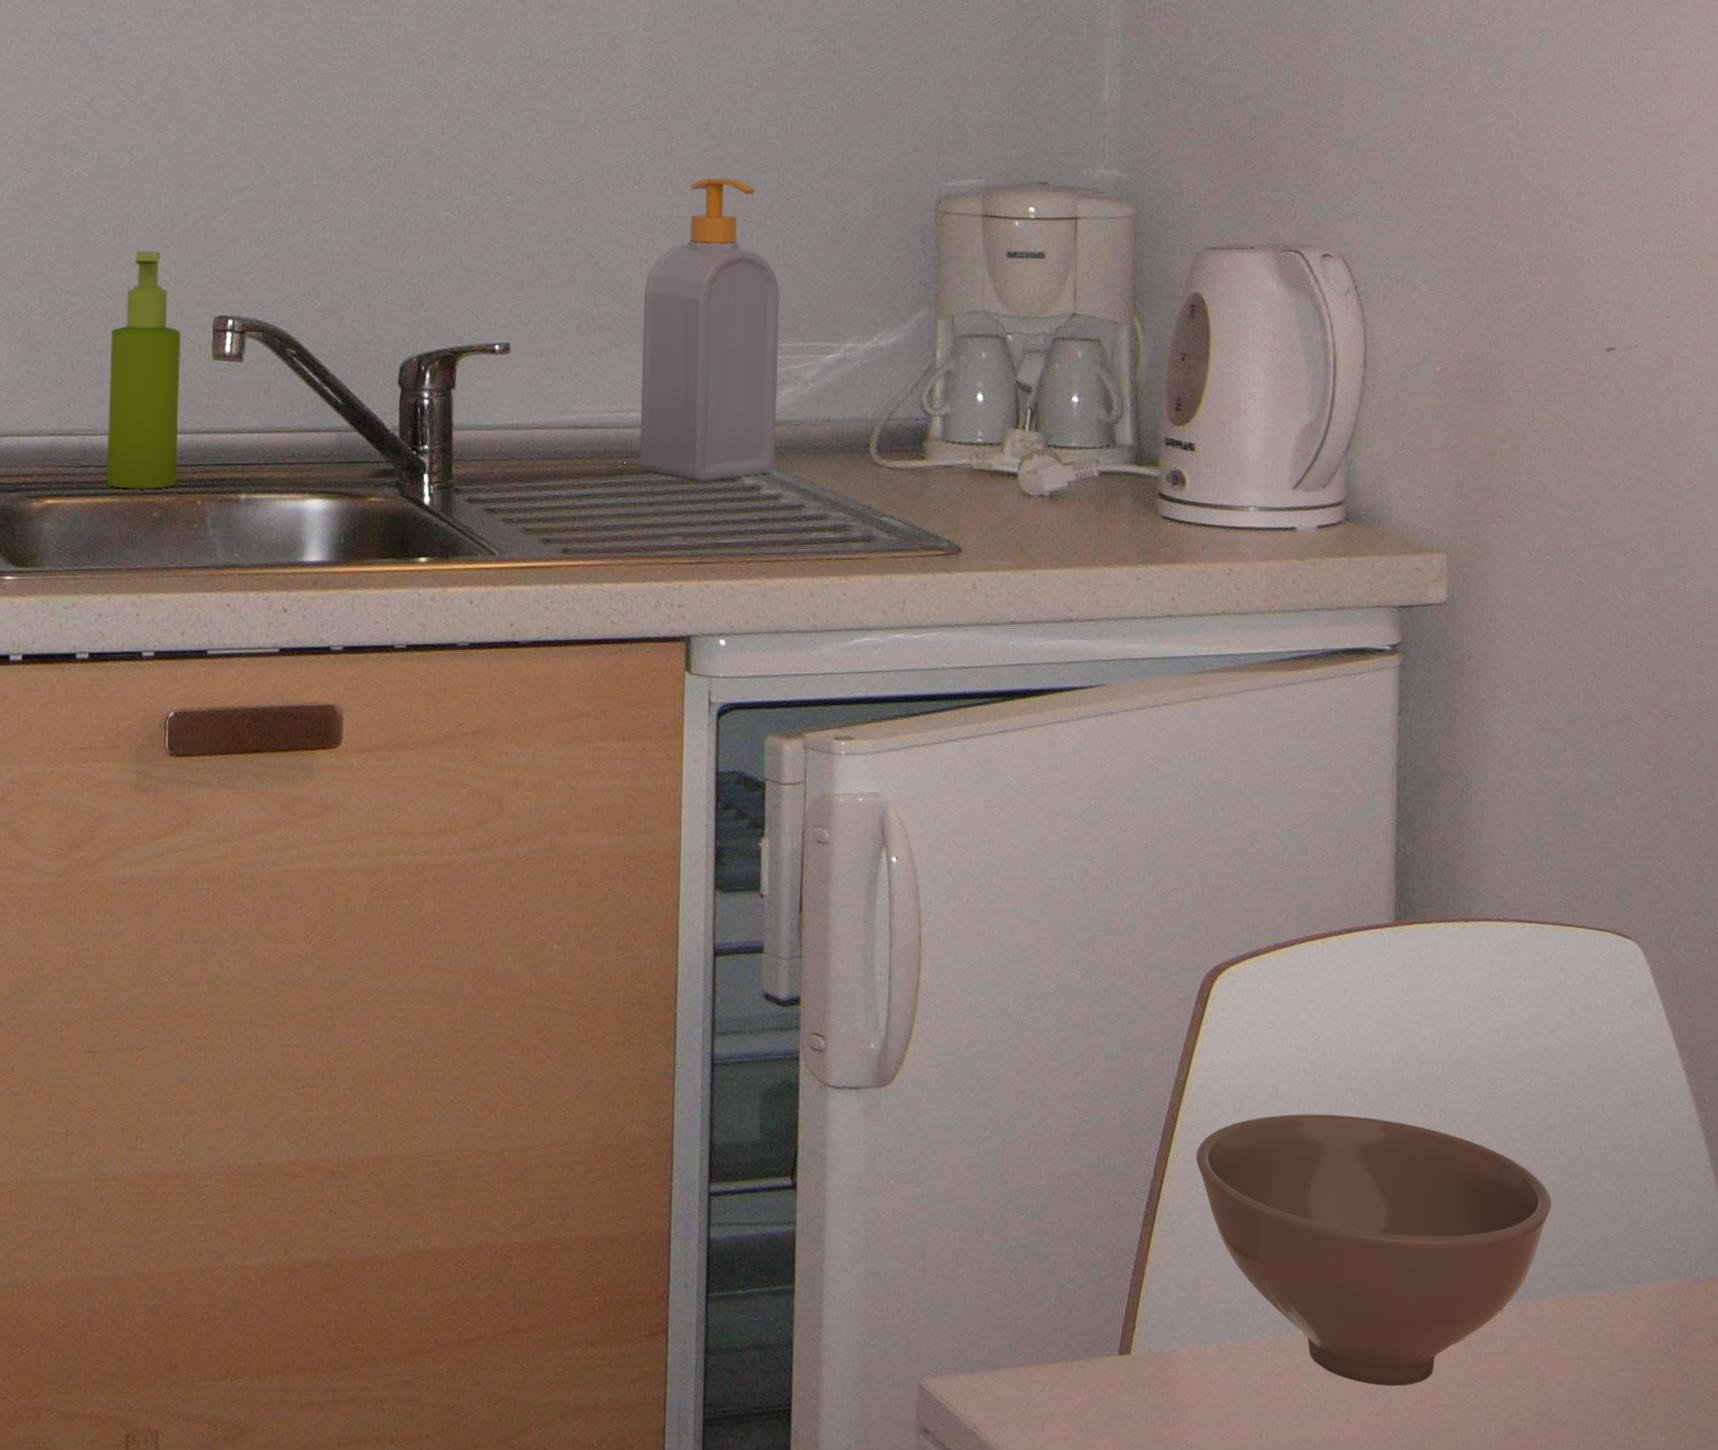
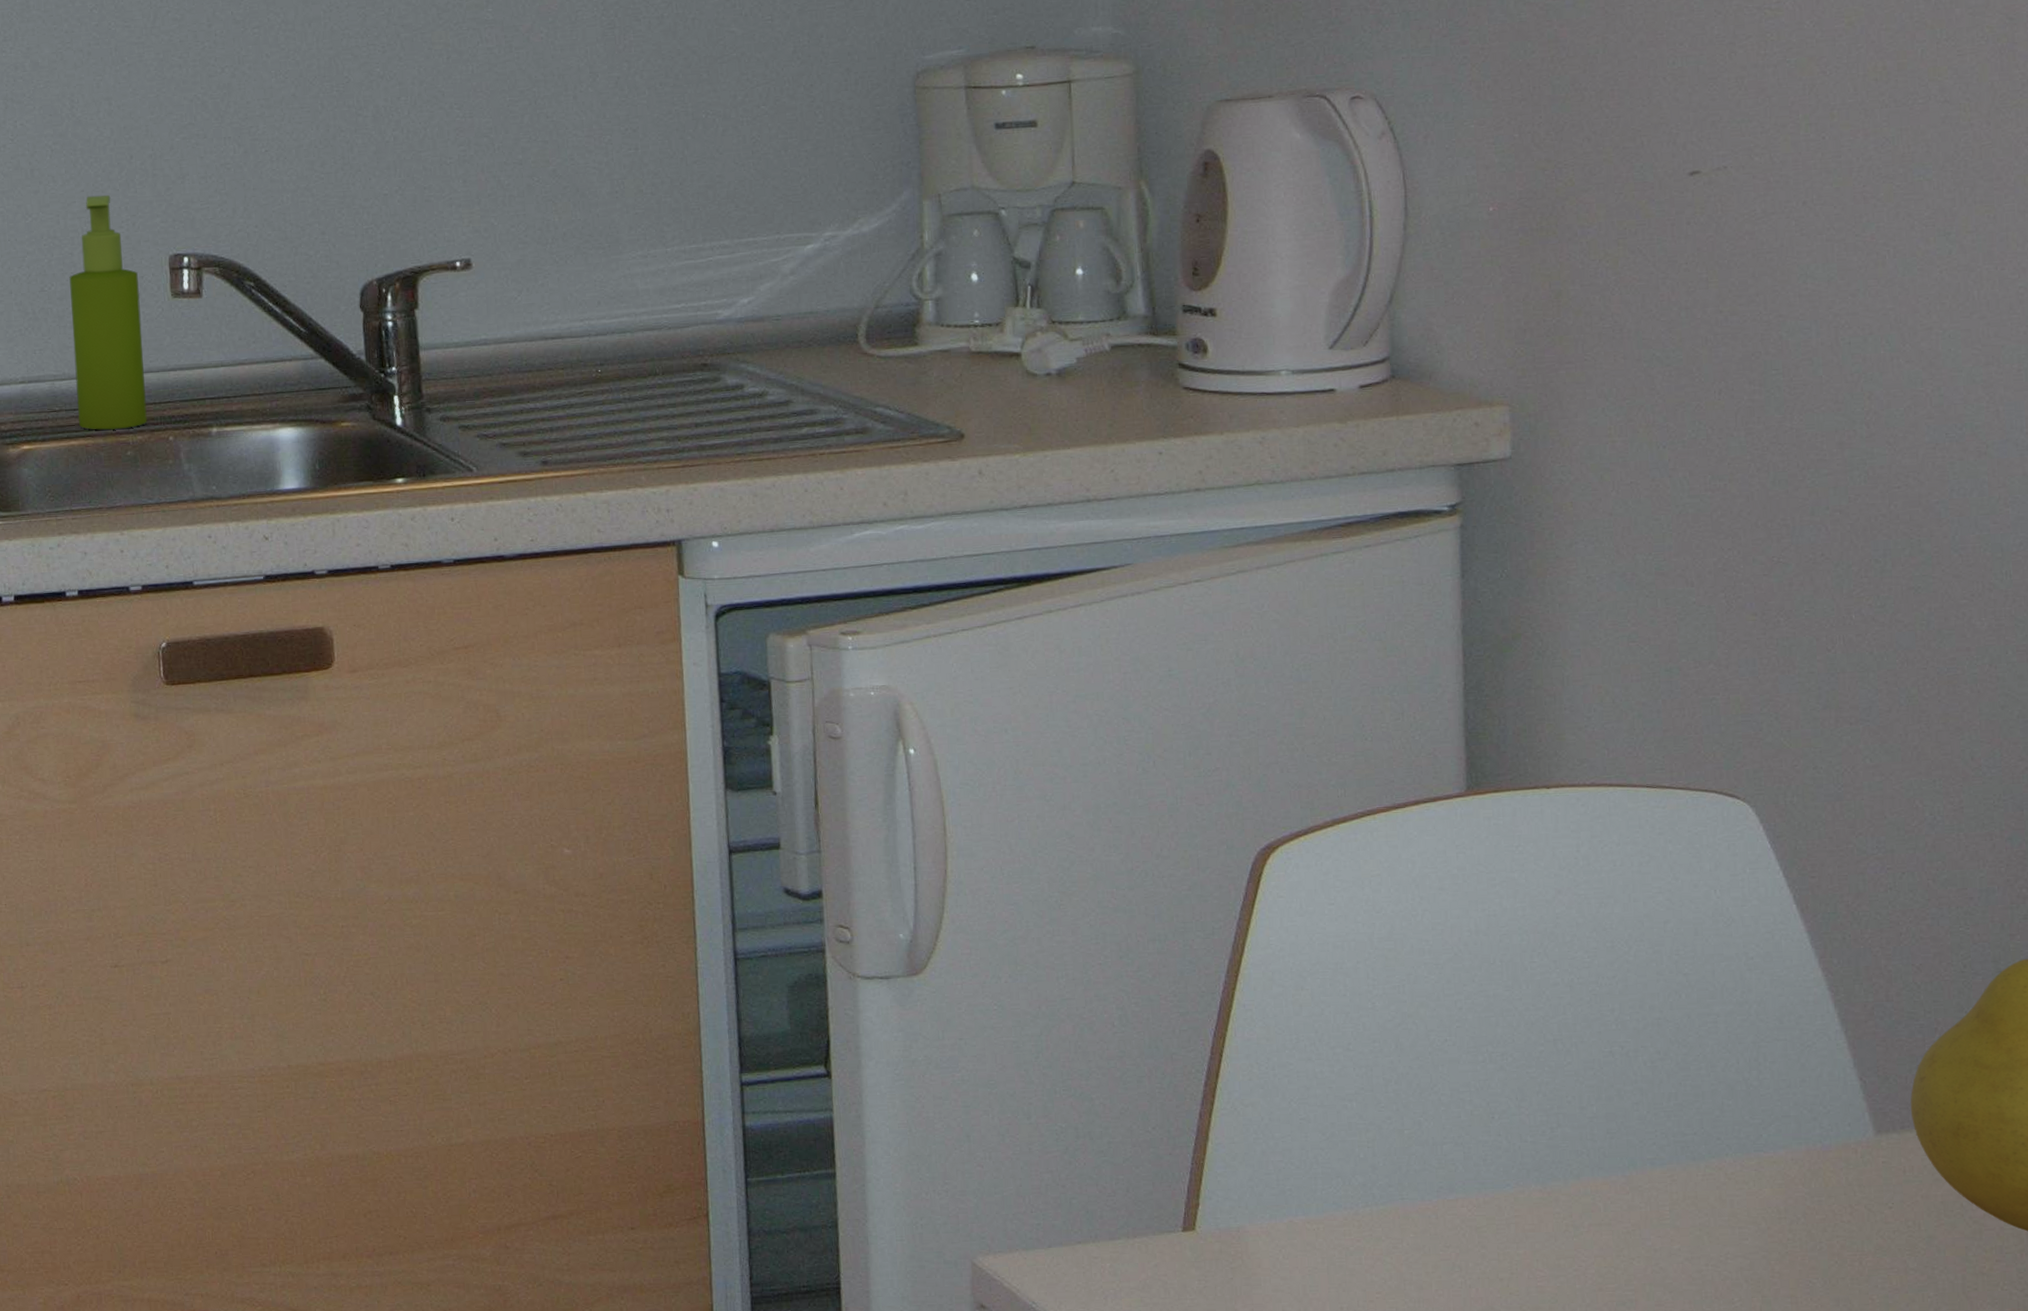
soap bottle: present [640,178,780,483] -> none [606,71,758,385]
bowl: present [1195,1113,1552,1386] -> none [1255,989,1658,1258]

